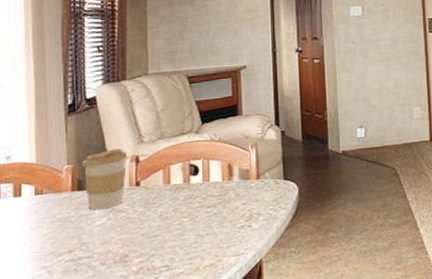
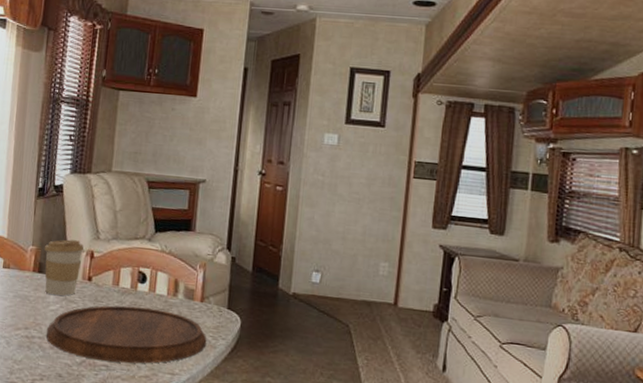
cutting board: none [94,196,268,265] -> present [46,305,207,364]

